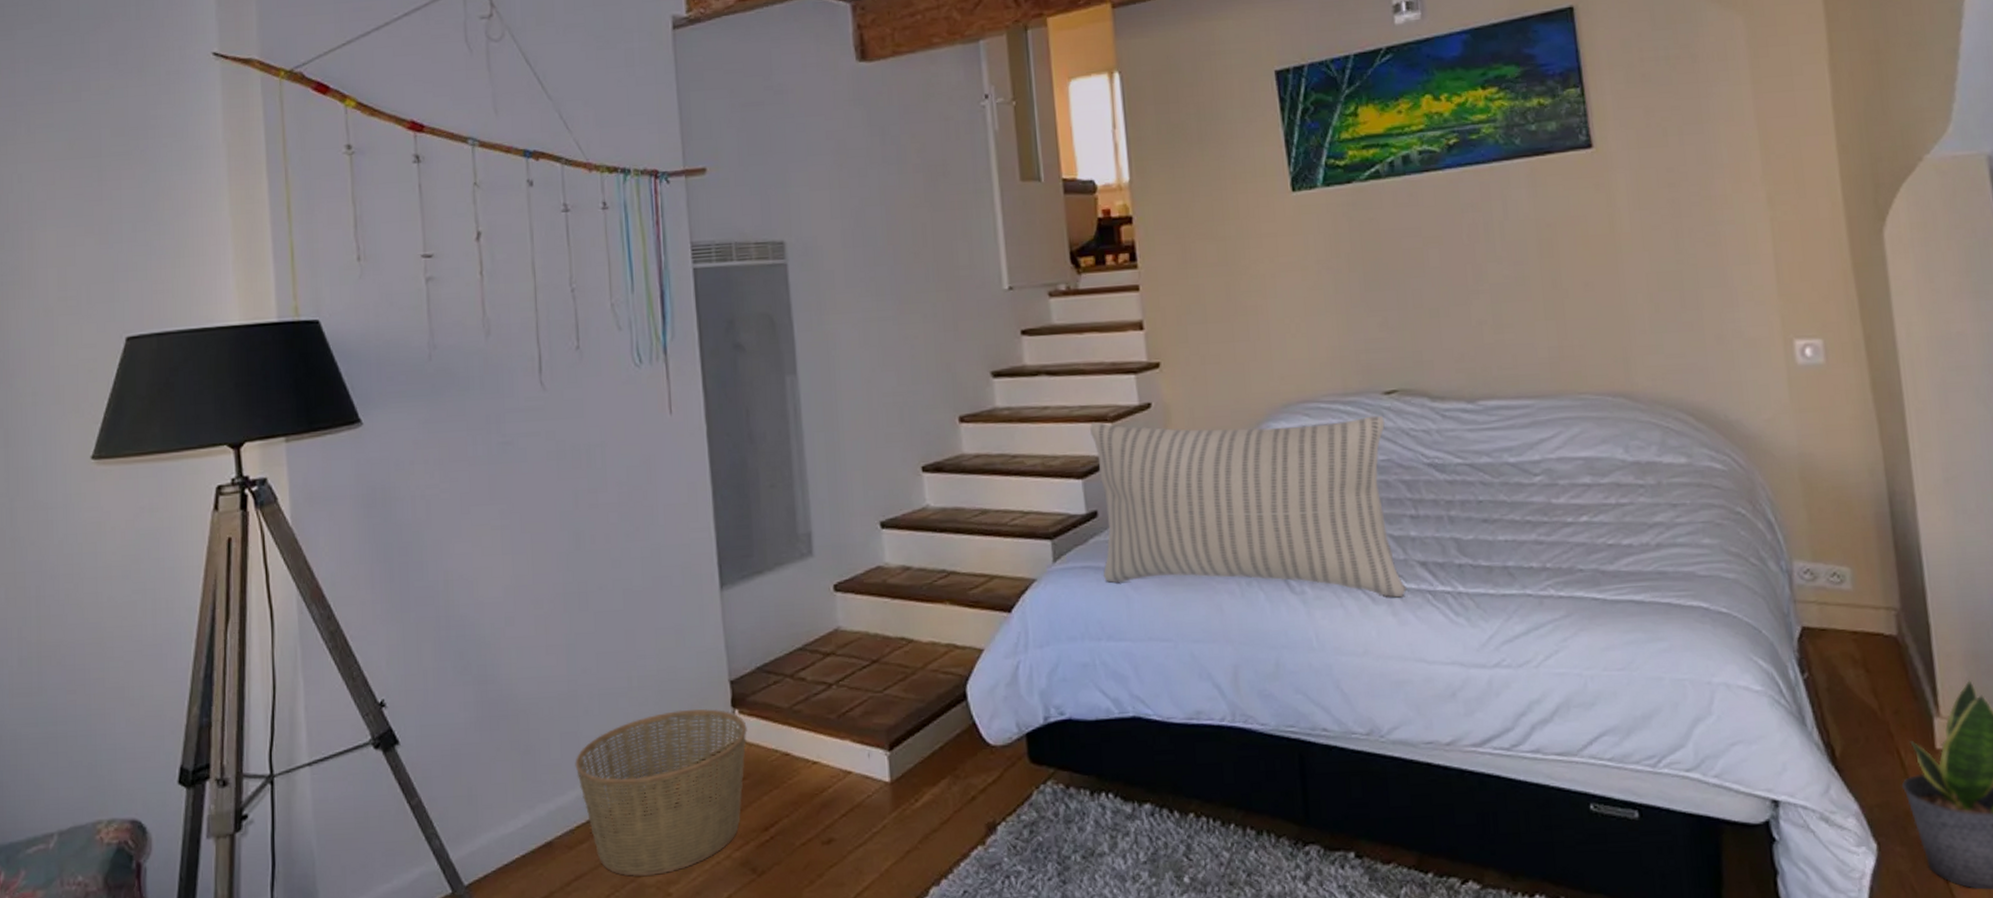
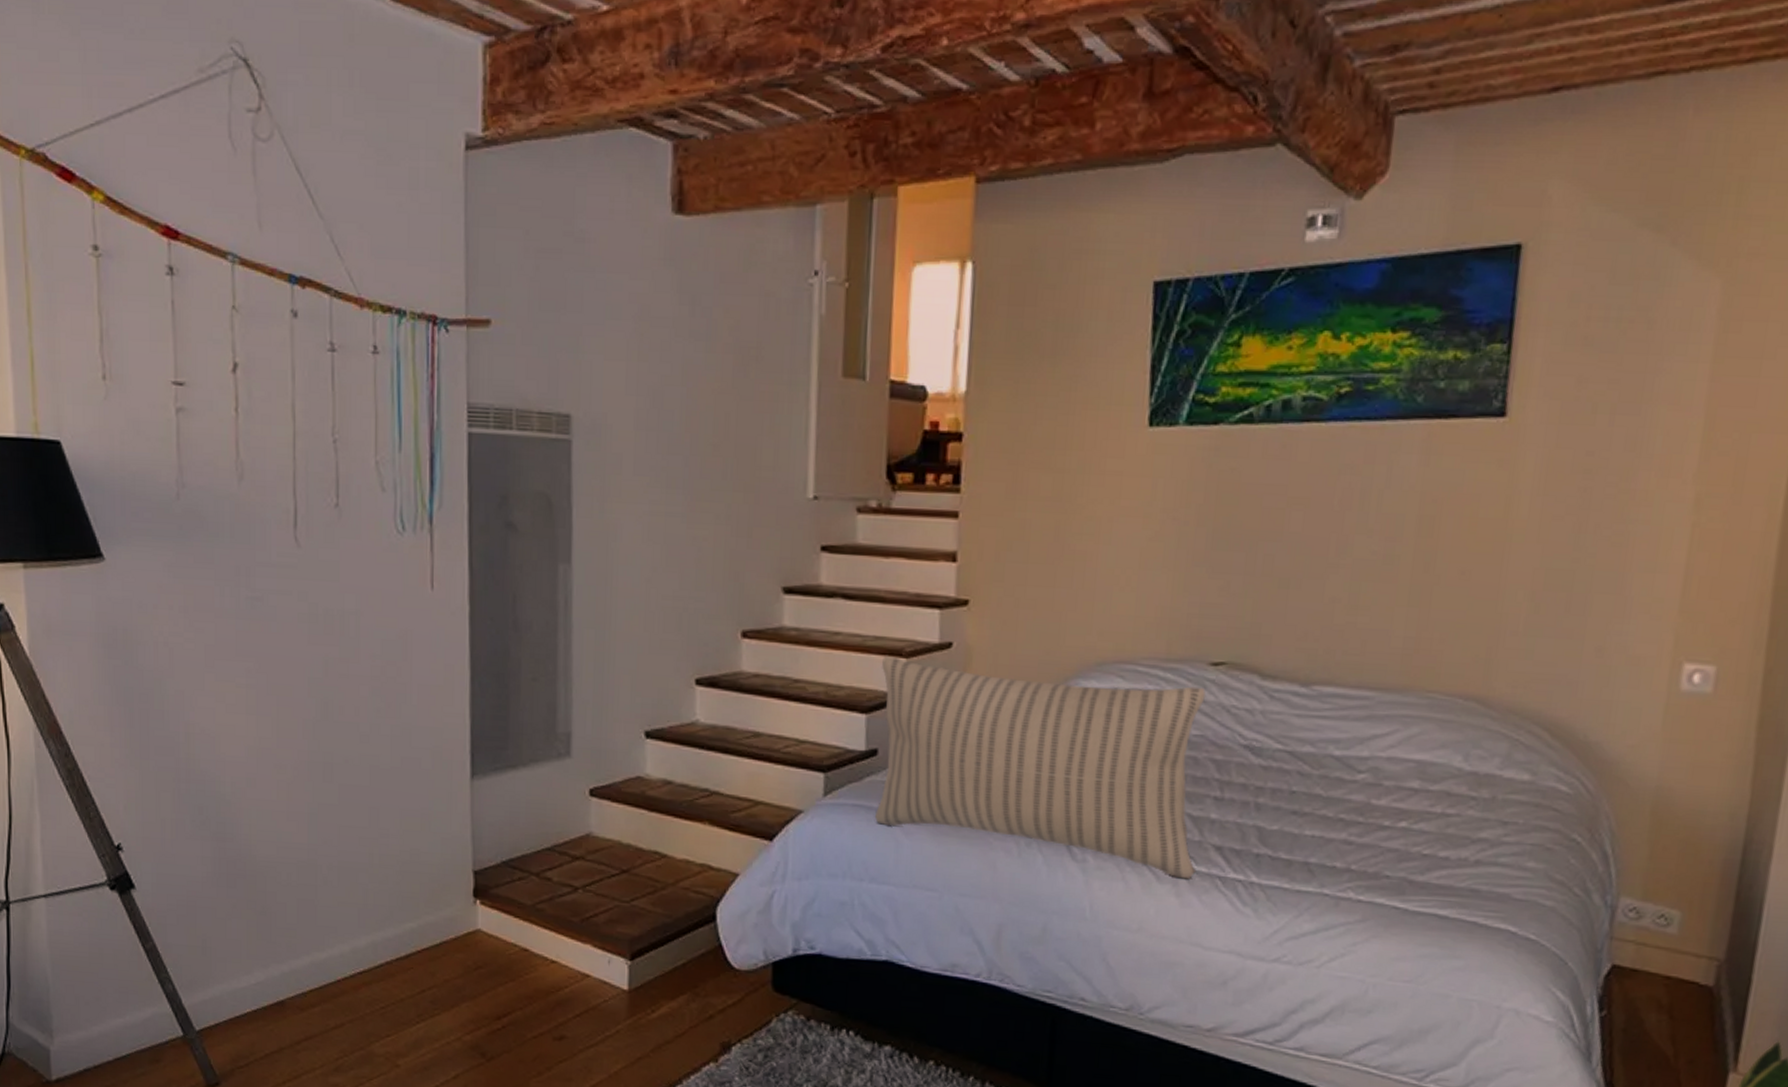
basket: present [575,709,747,876] -> none [311,892,487,1046]

